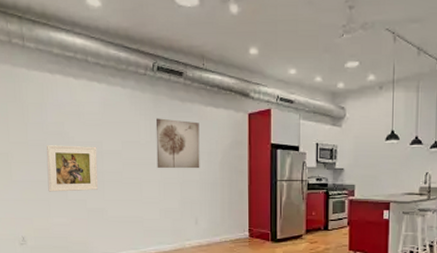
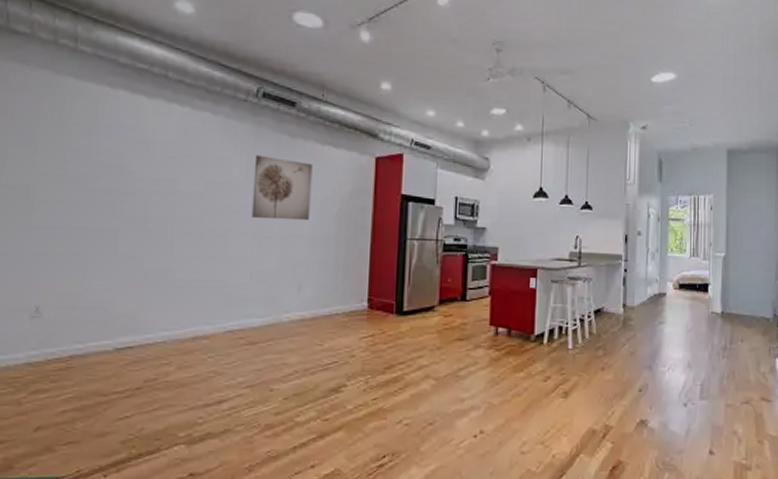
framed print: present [46,145,99,192] -> none [87,180,168,245]

